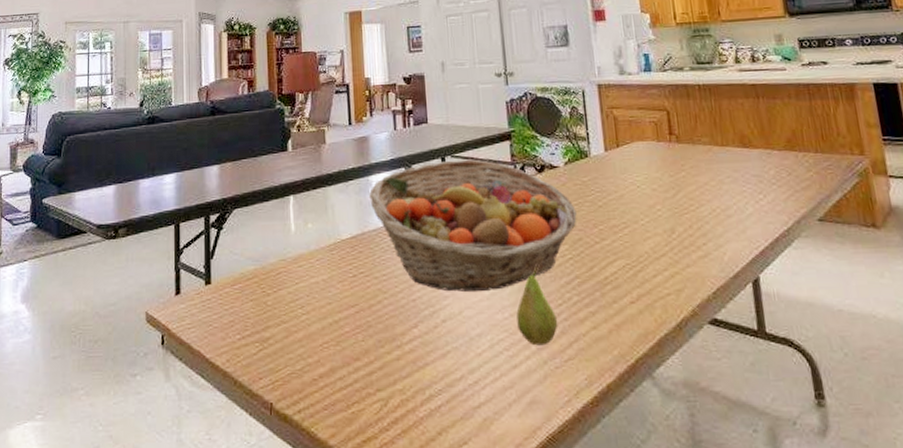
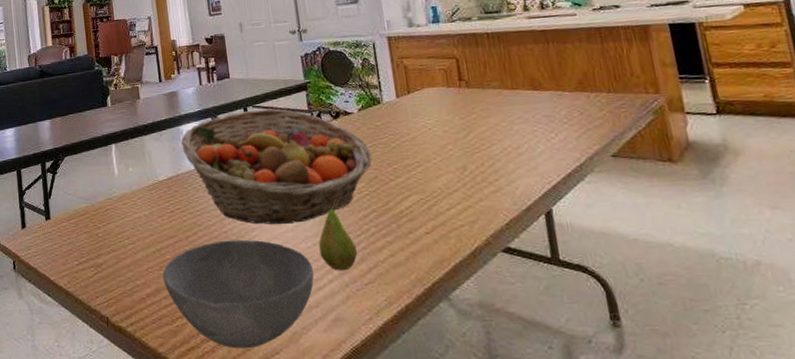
bowl: none [339,309,510,439] -> present [163,239,314,349]

